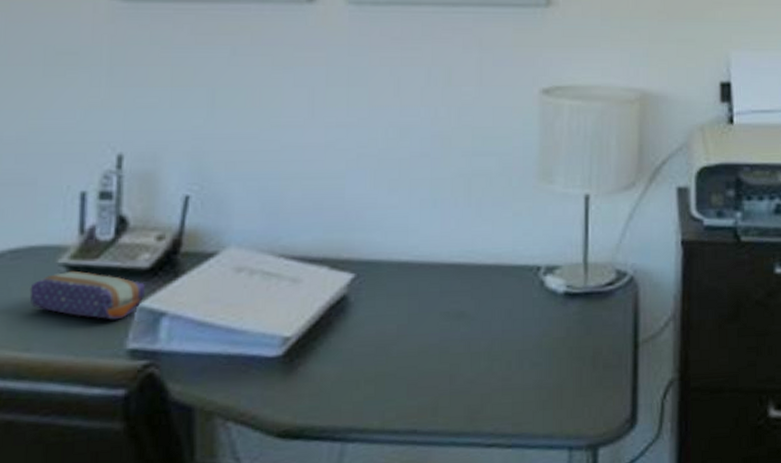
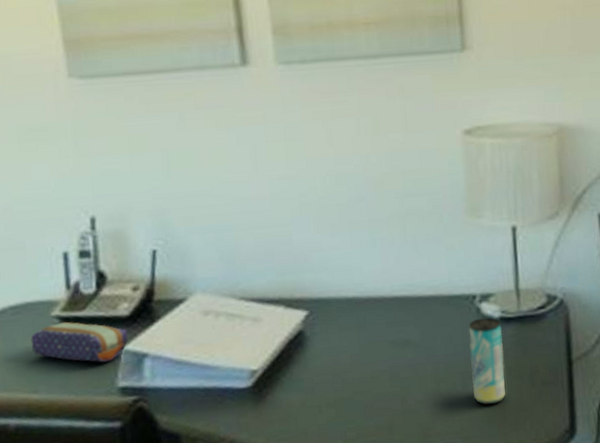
beverage can: none [528,291,566,388] -> present [468,317,505,405]

